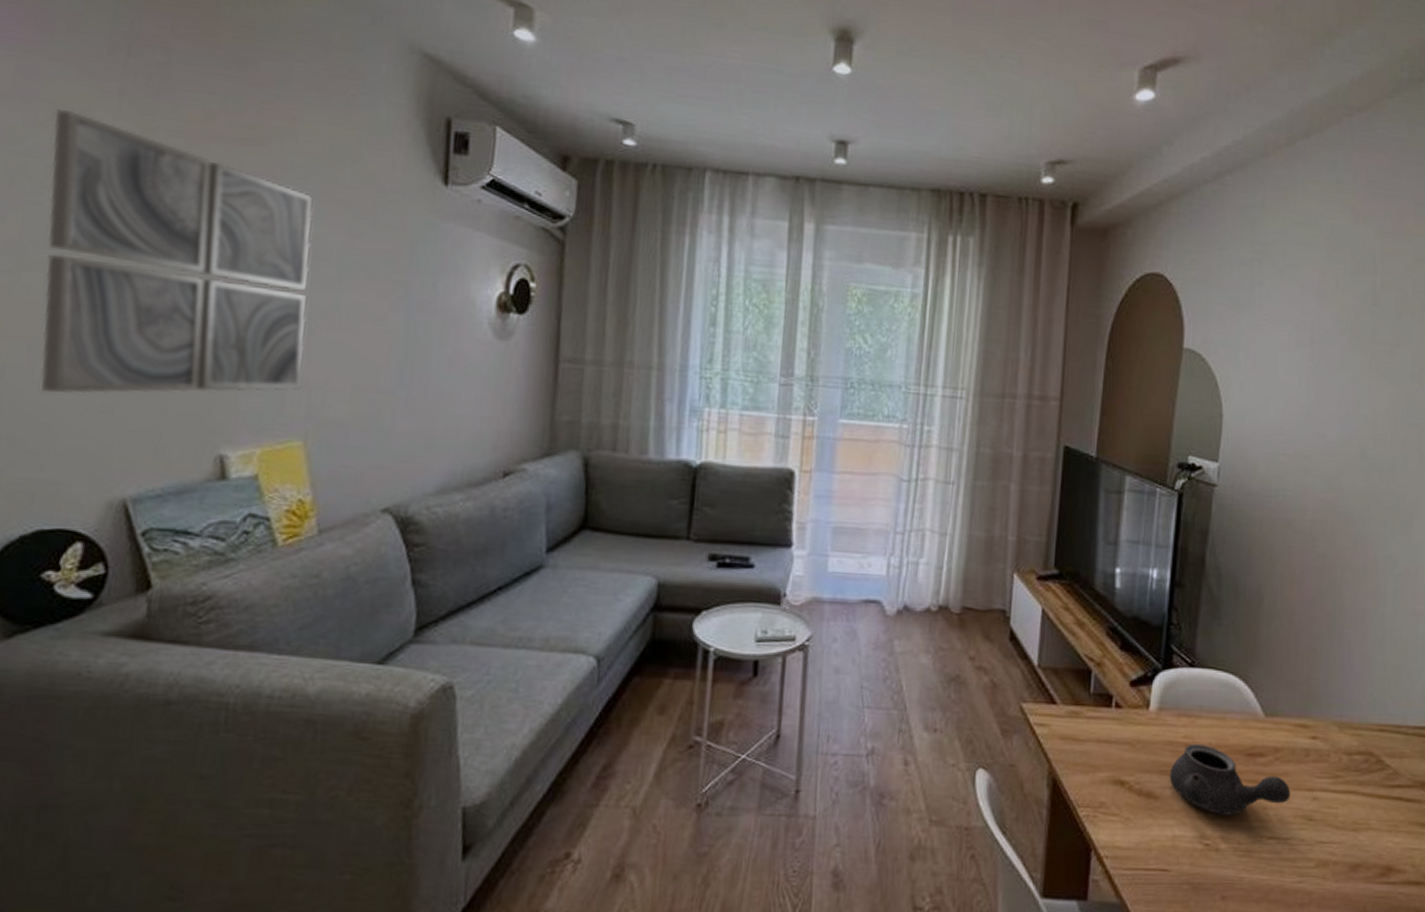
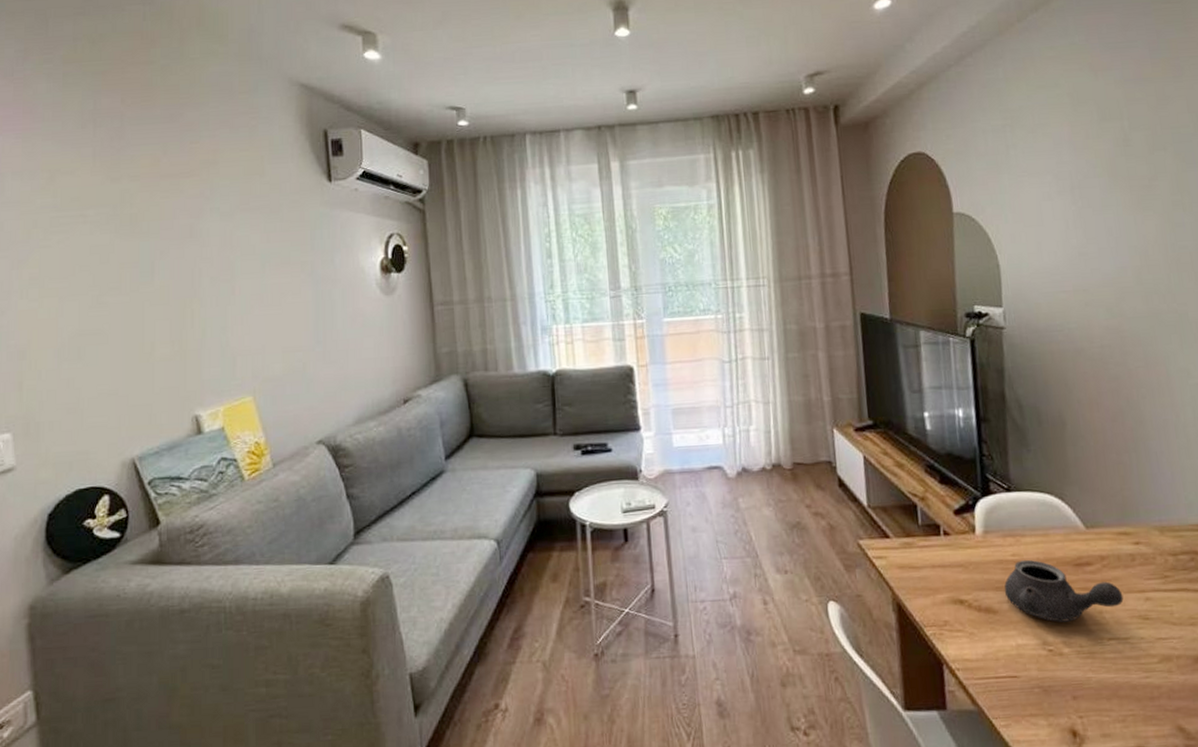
wall art: present [41,109,313,394] -> none [52,173,246,386]

